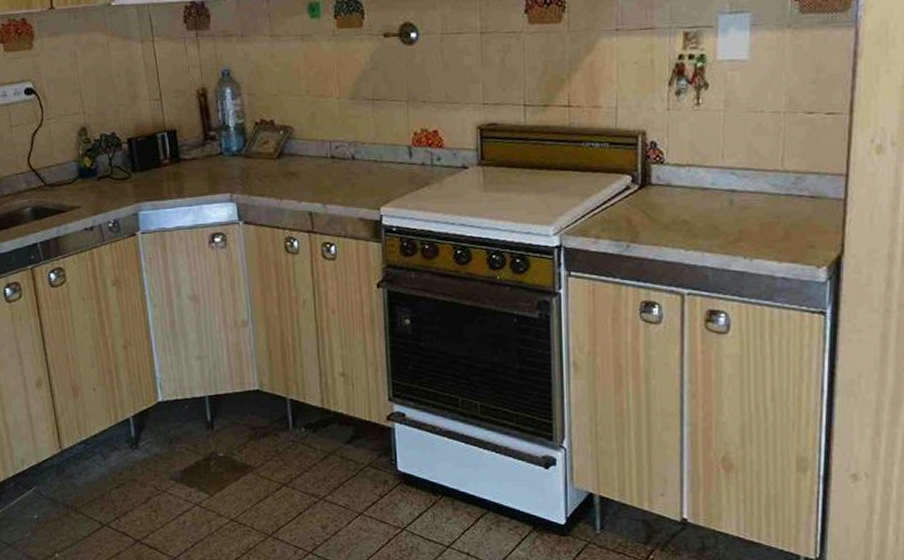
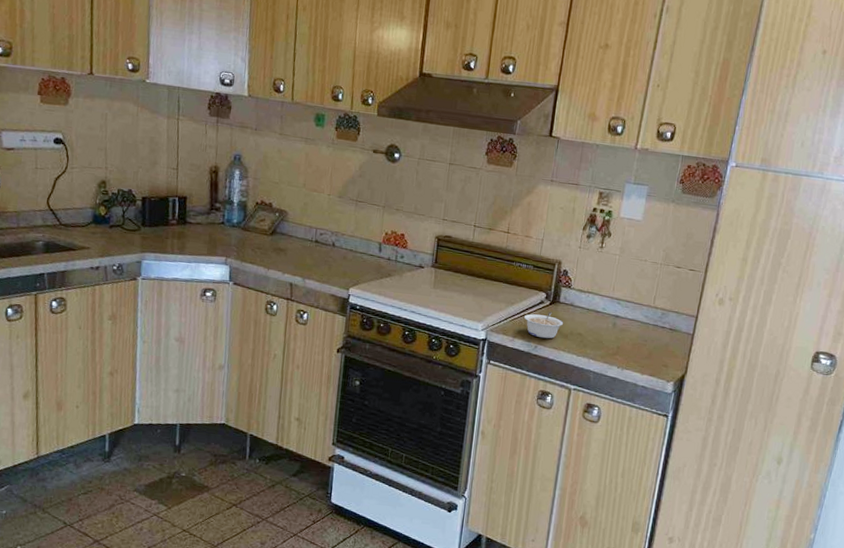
legume: none [607,198,661,234] -> present [524,311,564,339]

